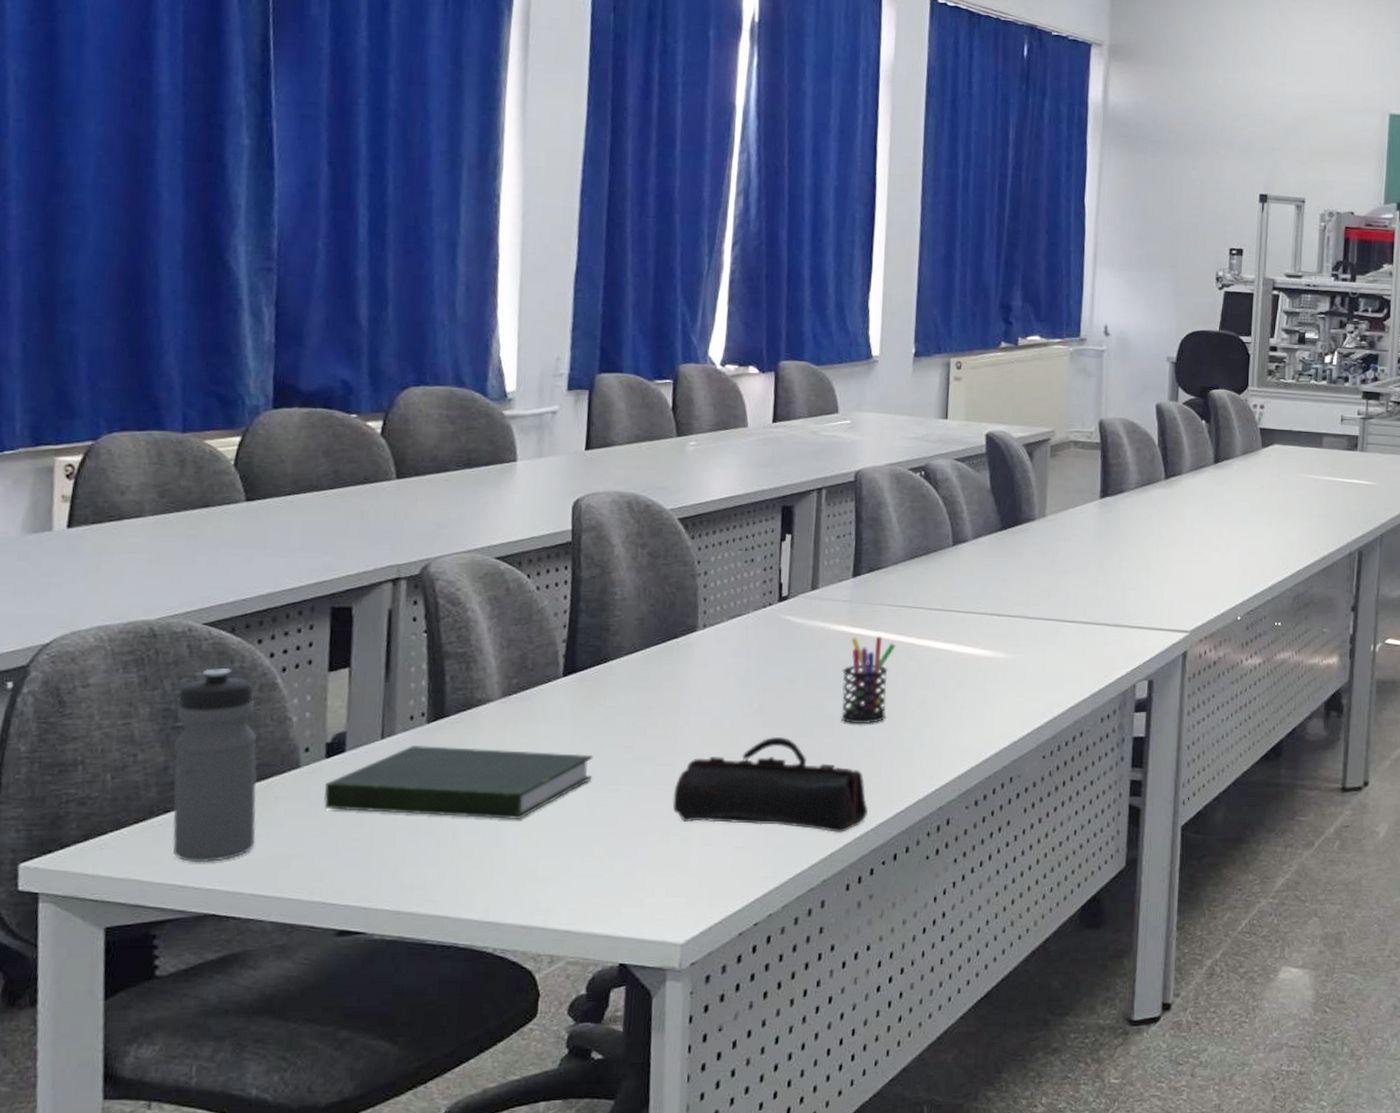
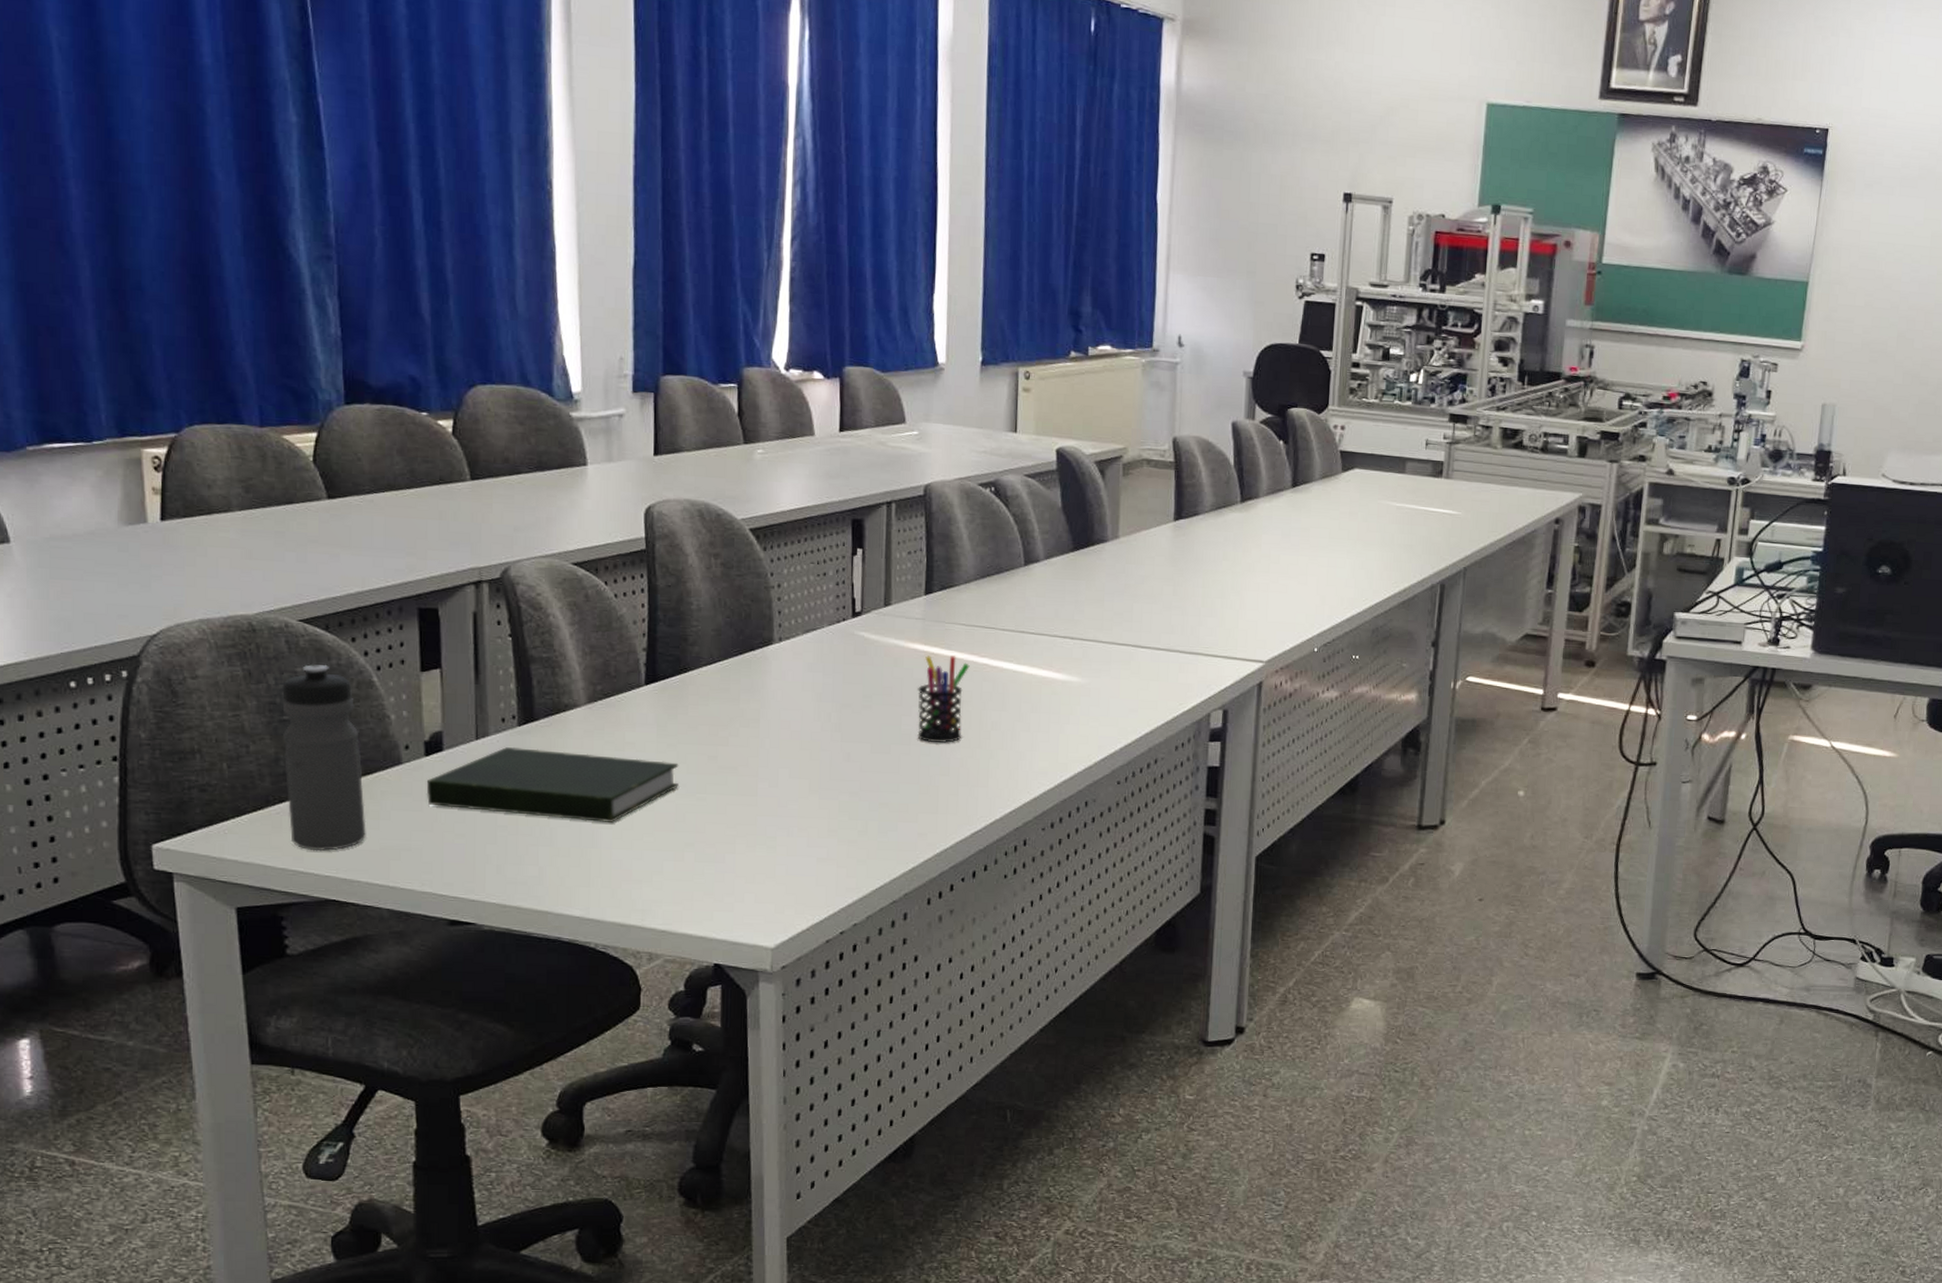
pencil case: present [672,736,868,834] -> none [757,751,946,850]

